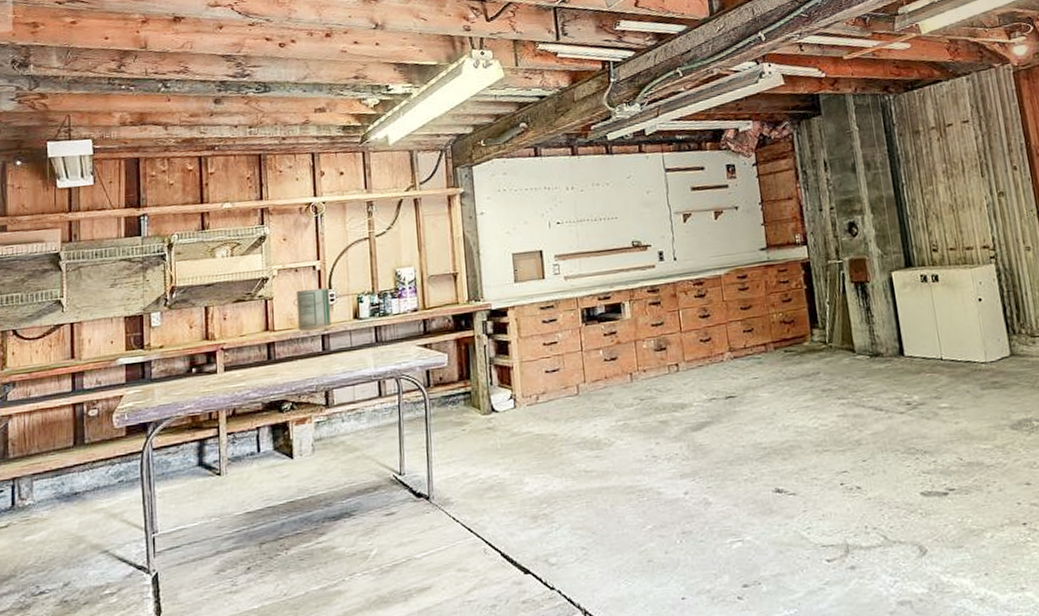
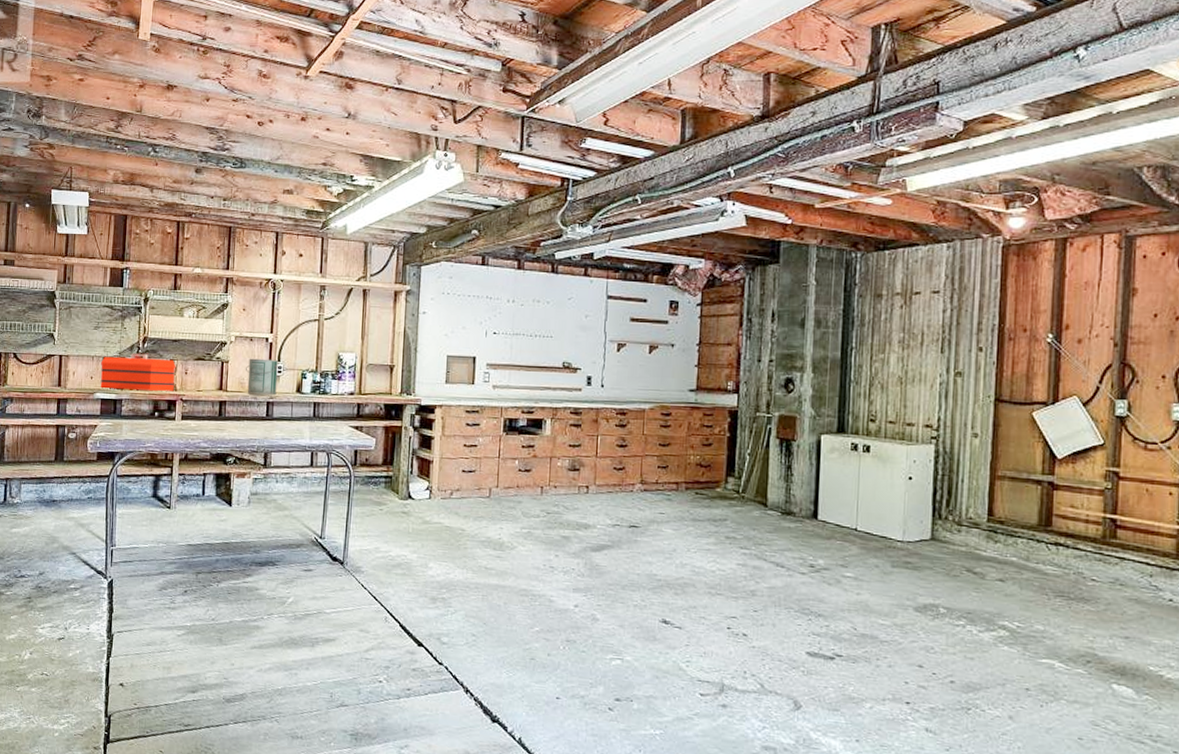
toolbox: none [122,305,213,353] -> present [101,353,176,392]

